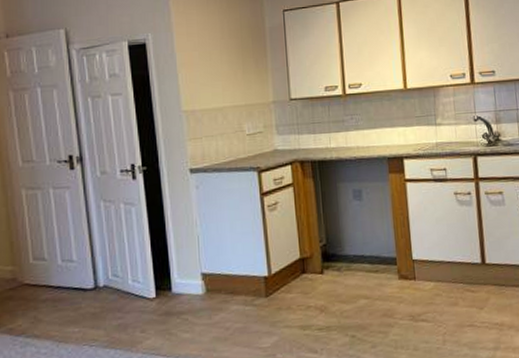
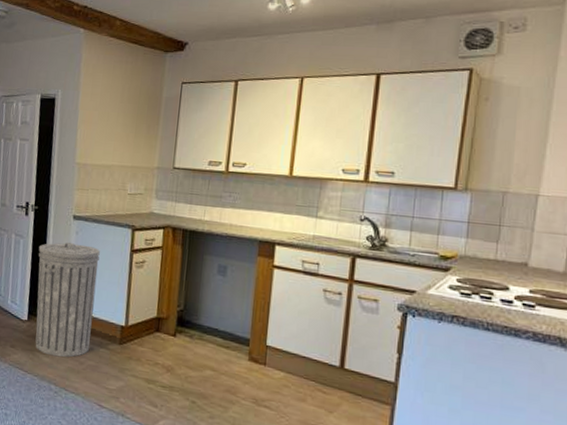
trash can: none [155,198,234,330] -> present [35,242,100,358]

